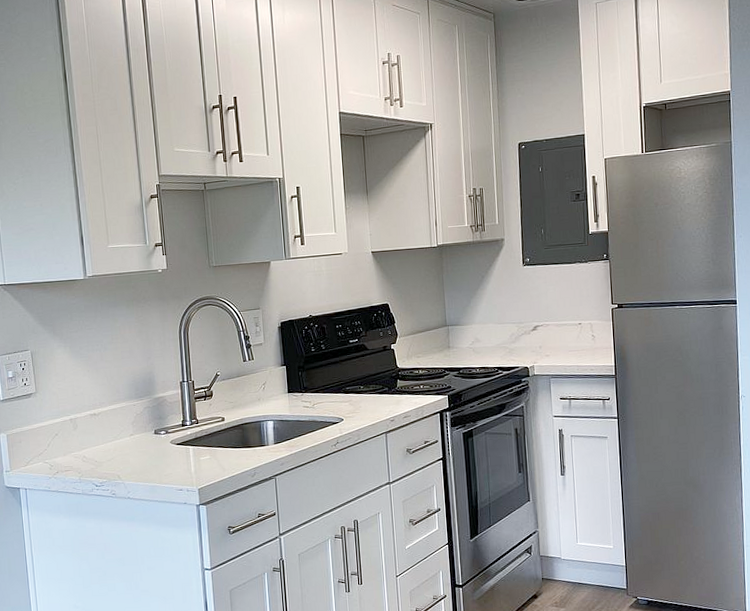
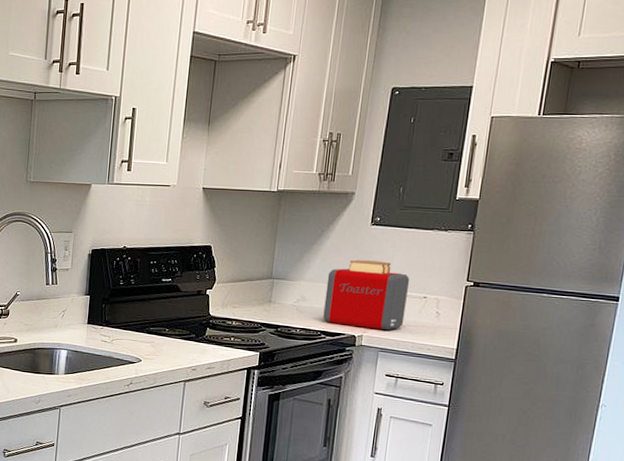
toaster: none [494,296,567,359] -> present [323,259,410,331]

